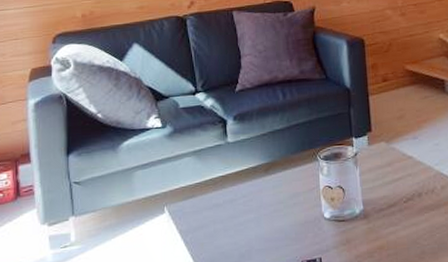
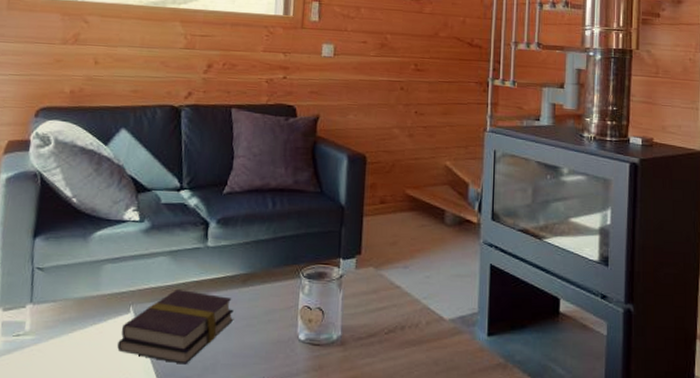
book: none [158,185,262,255] -> present [117,290,234,365]

